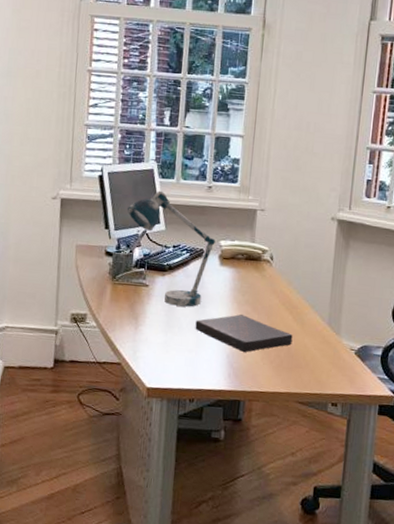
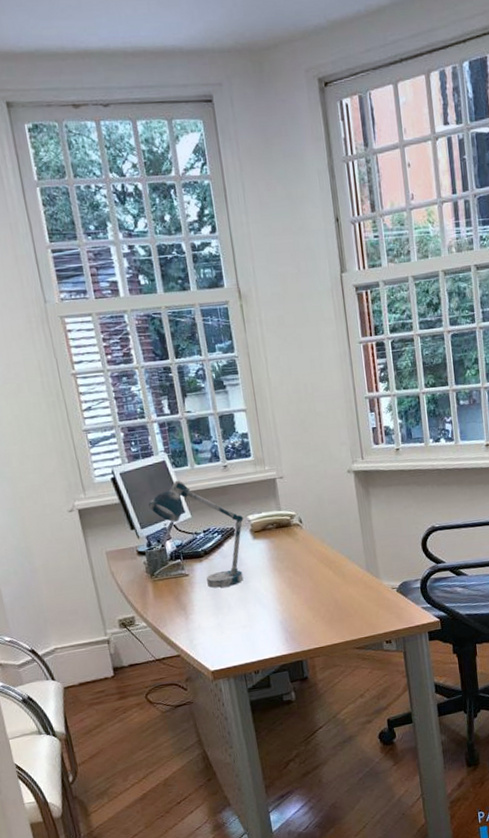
book: present [195,314,293,353] -> none [242,580,338,616]

